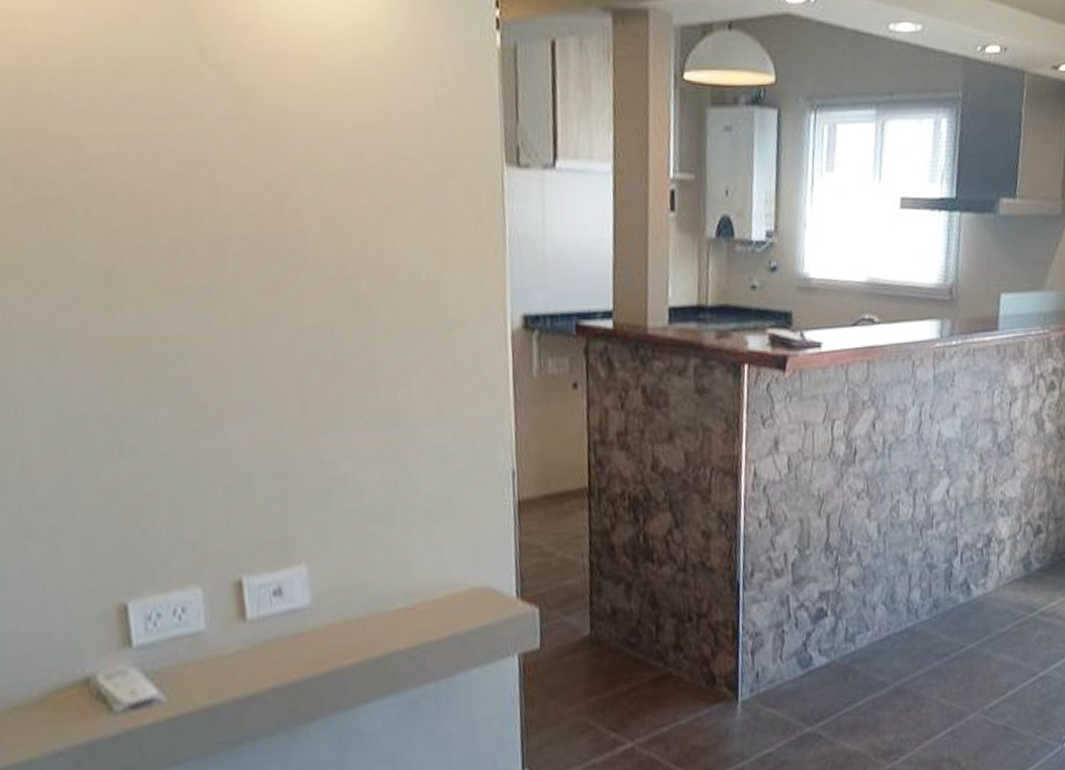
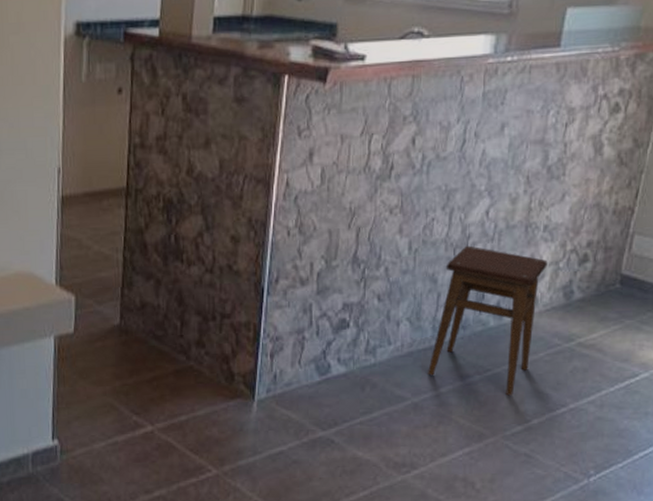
stool: none [906,525,1006,671] -> present [428,245,548,396]

